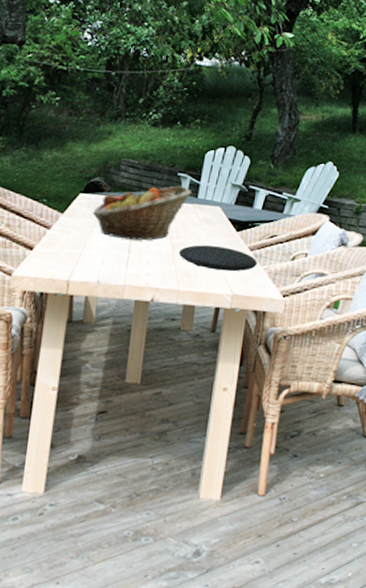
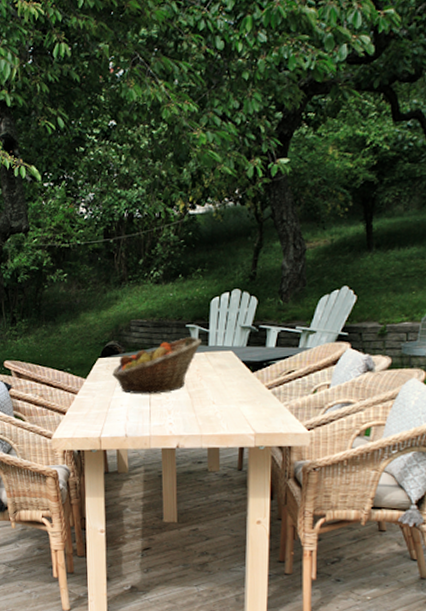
plate: present [178,245,257,272] -> none [196,389,277,412]

